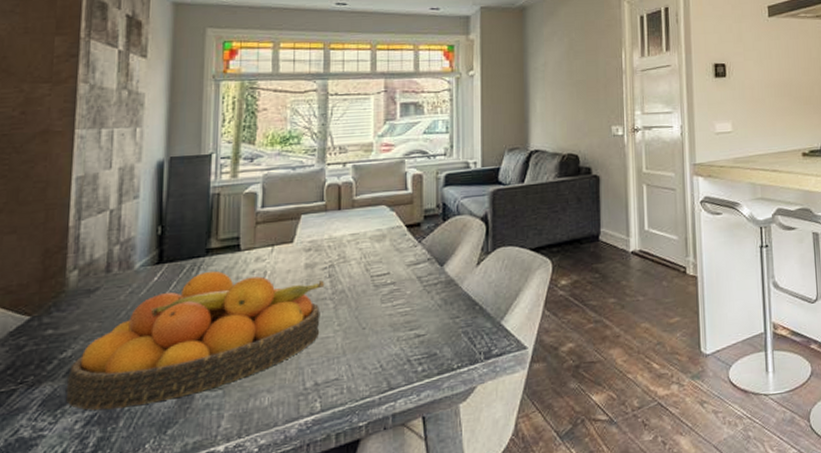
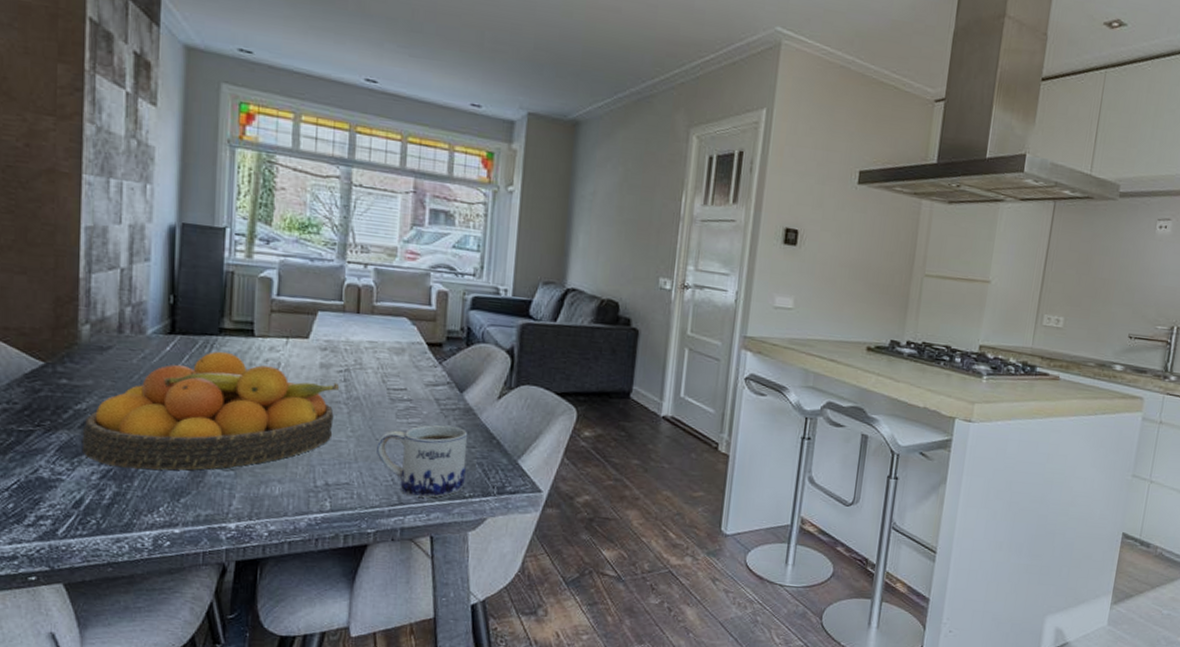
mug: none [363,300,452,379] -> present [375,424,468,498]

